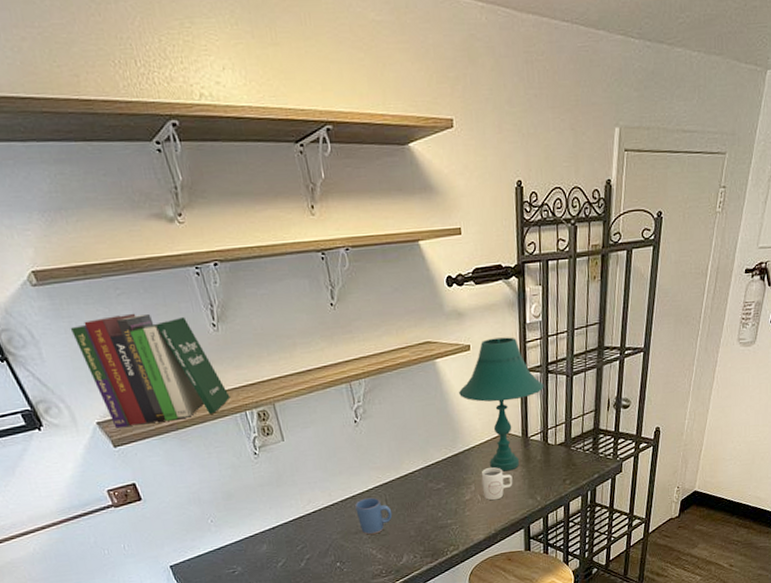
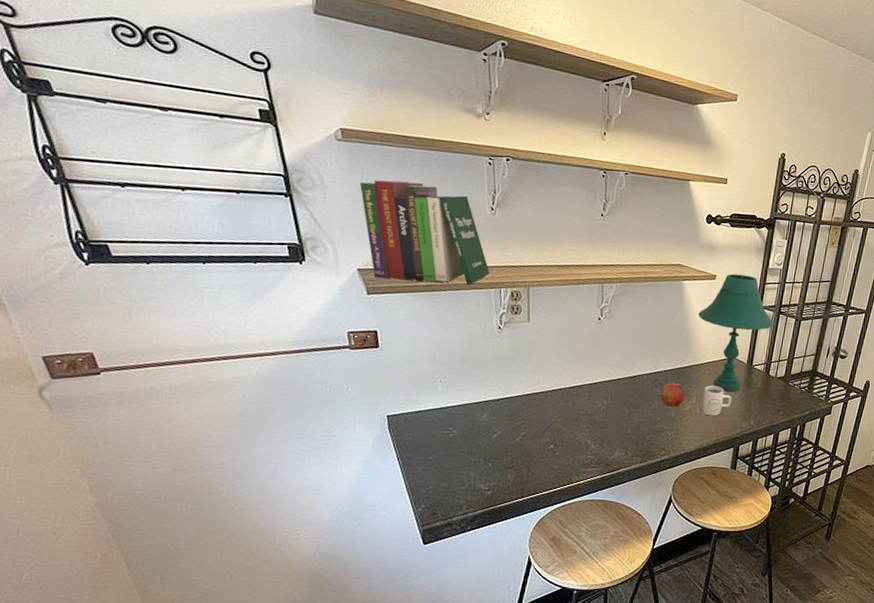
mug: present [355,497,393,535] -> none [580,389,615,425]
fruit: none [437,473,462,499] -> present [661,383,685,407]

